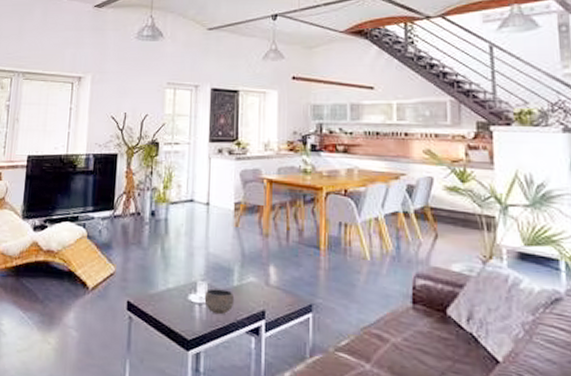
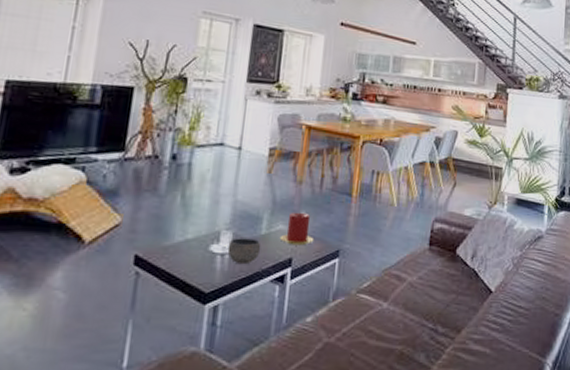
candle: none [251,264,285,299] -> present [279,212,315,246]

